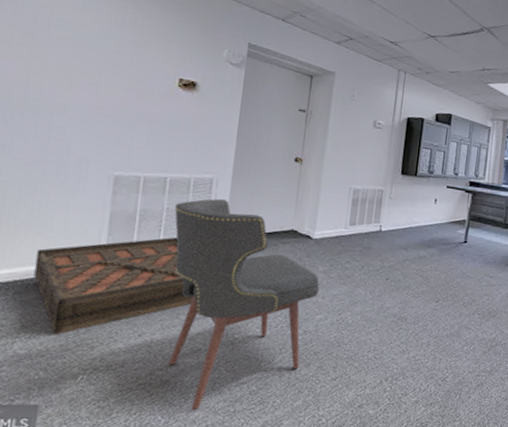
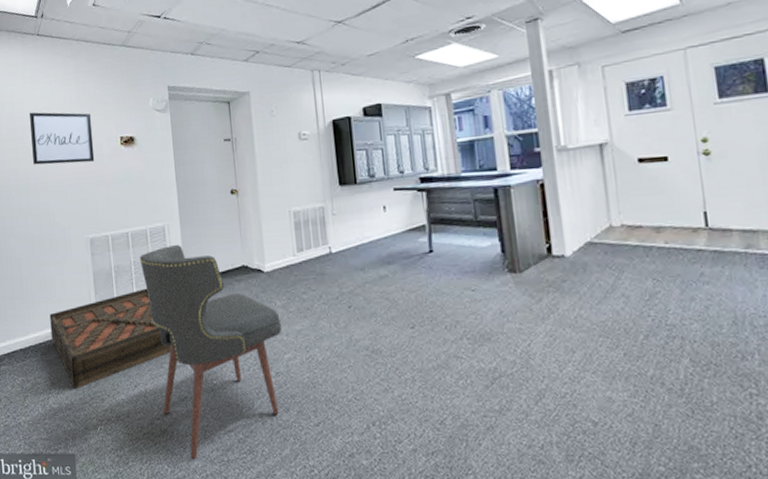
wall art: none [53,22,147,96] -> present [30,112,95,165]

